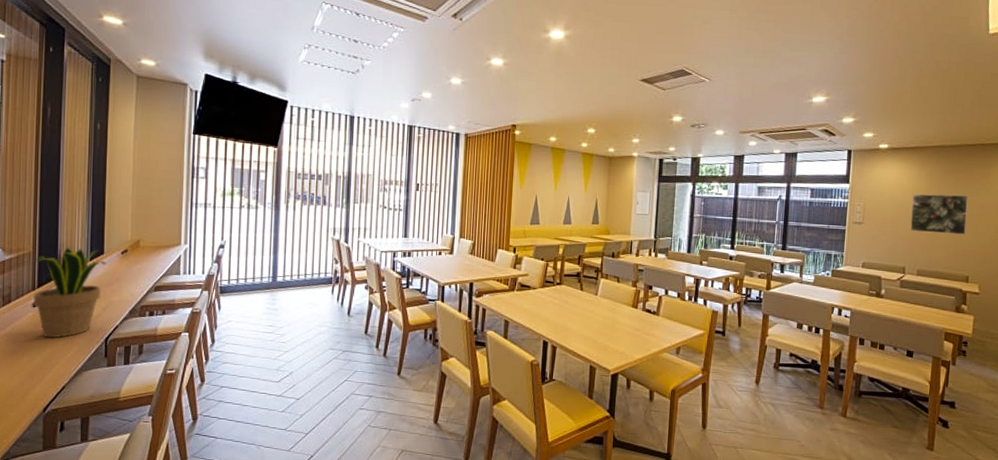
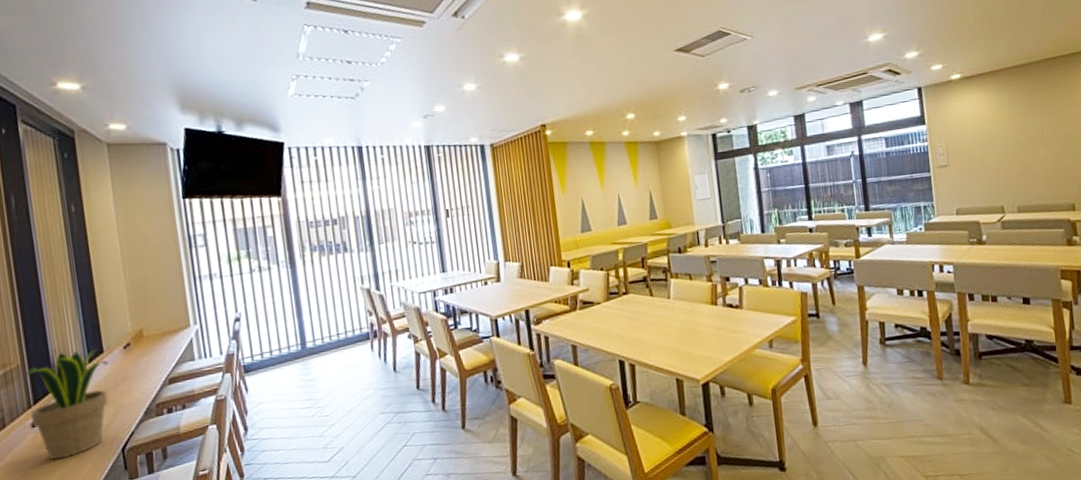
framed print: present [910,194,968,235] -> none [997,114,1062,165]

